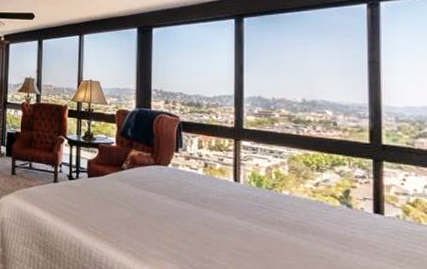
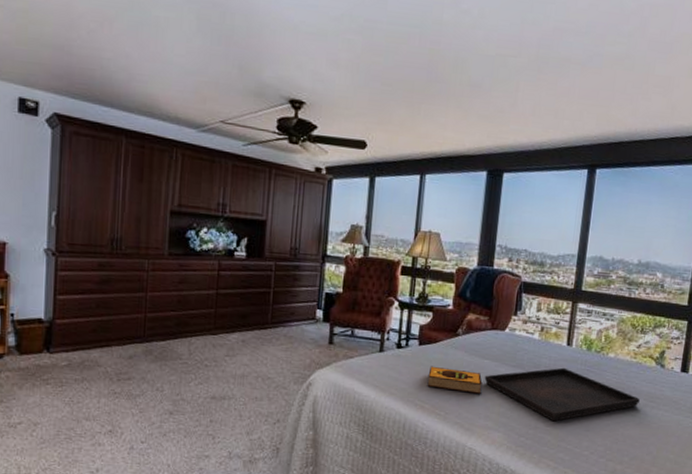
hardback book: none [98,196,150,225] -> present [427,366,482,394]
serving tray: none [152,203,327,257] -> present [484,367,640,422]

